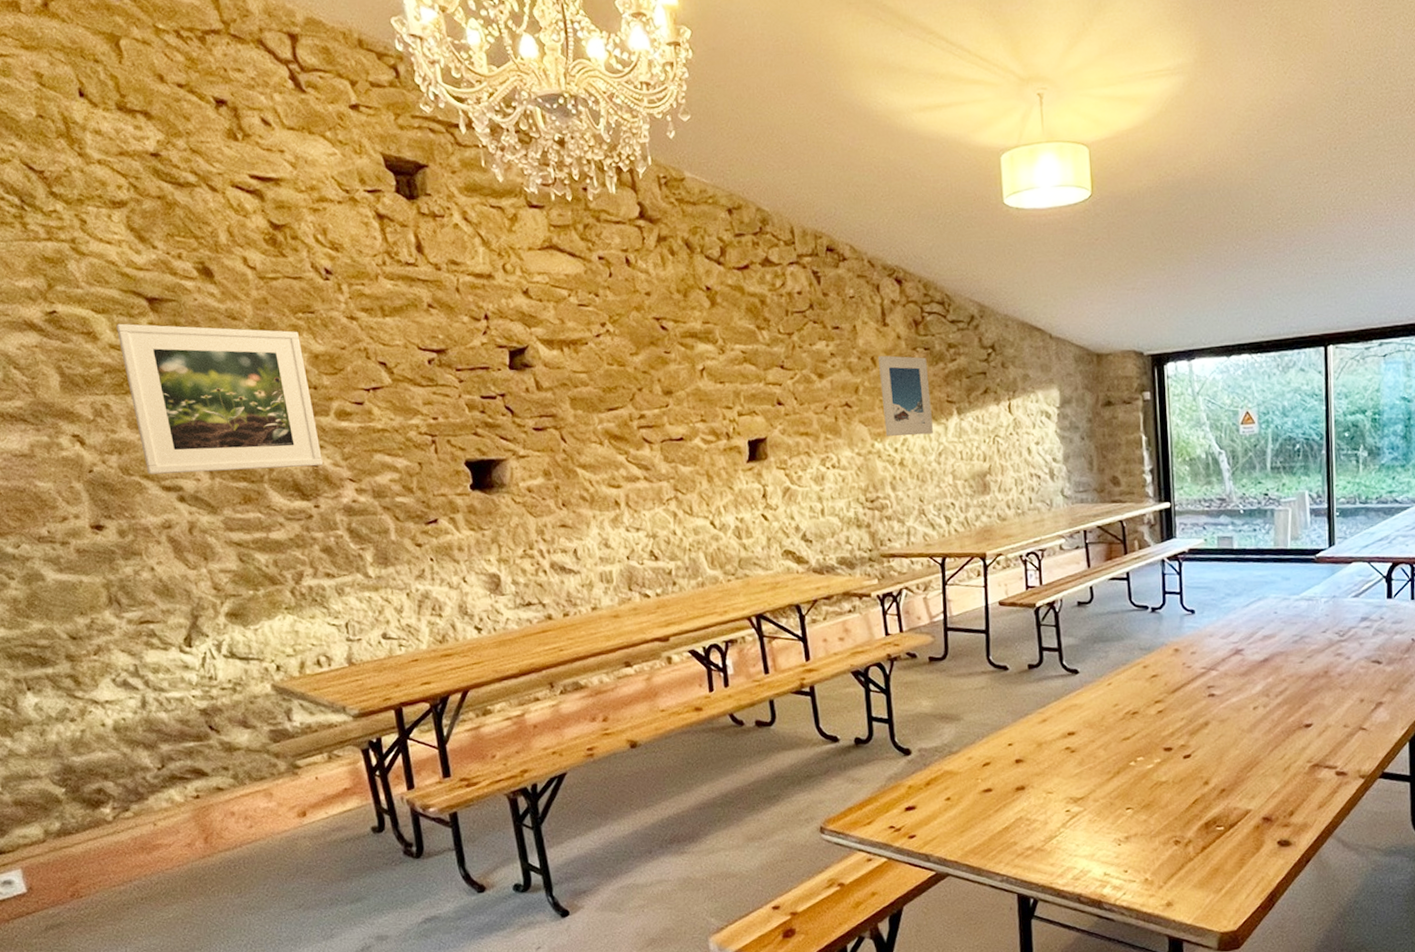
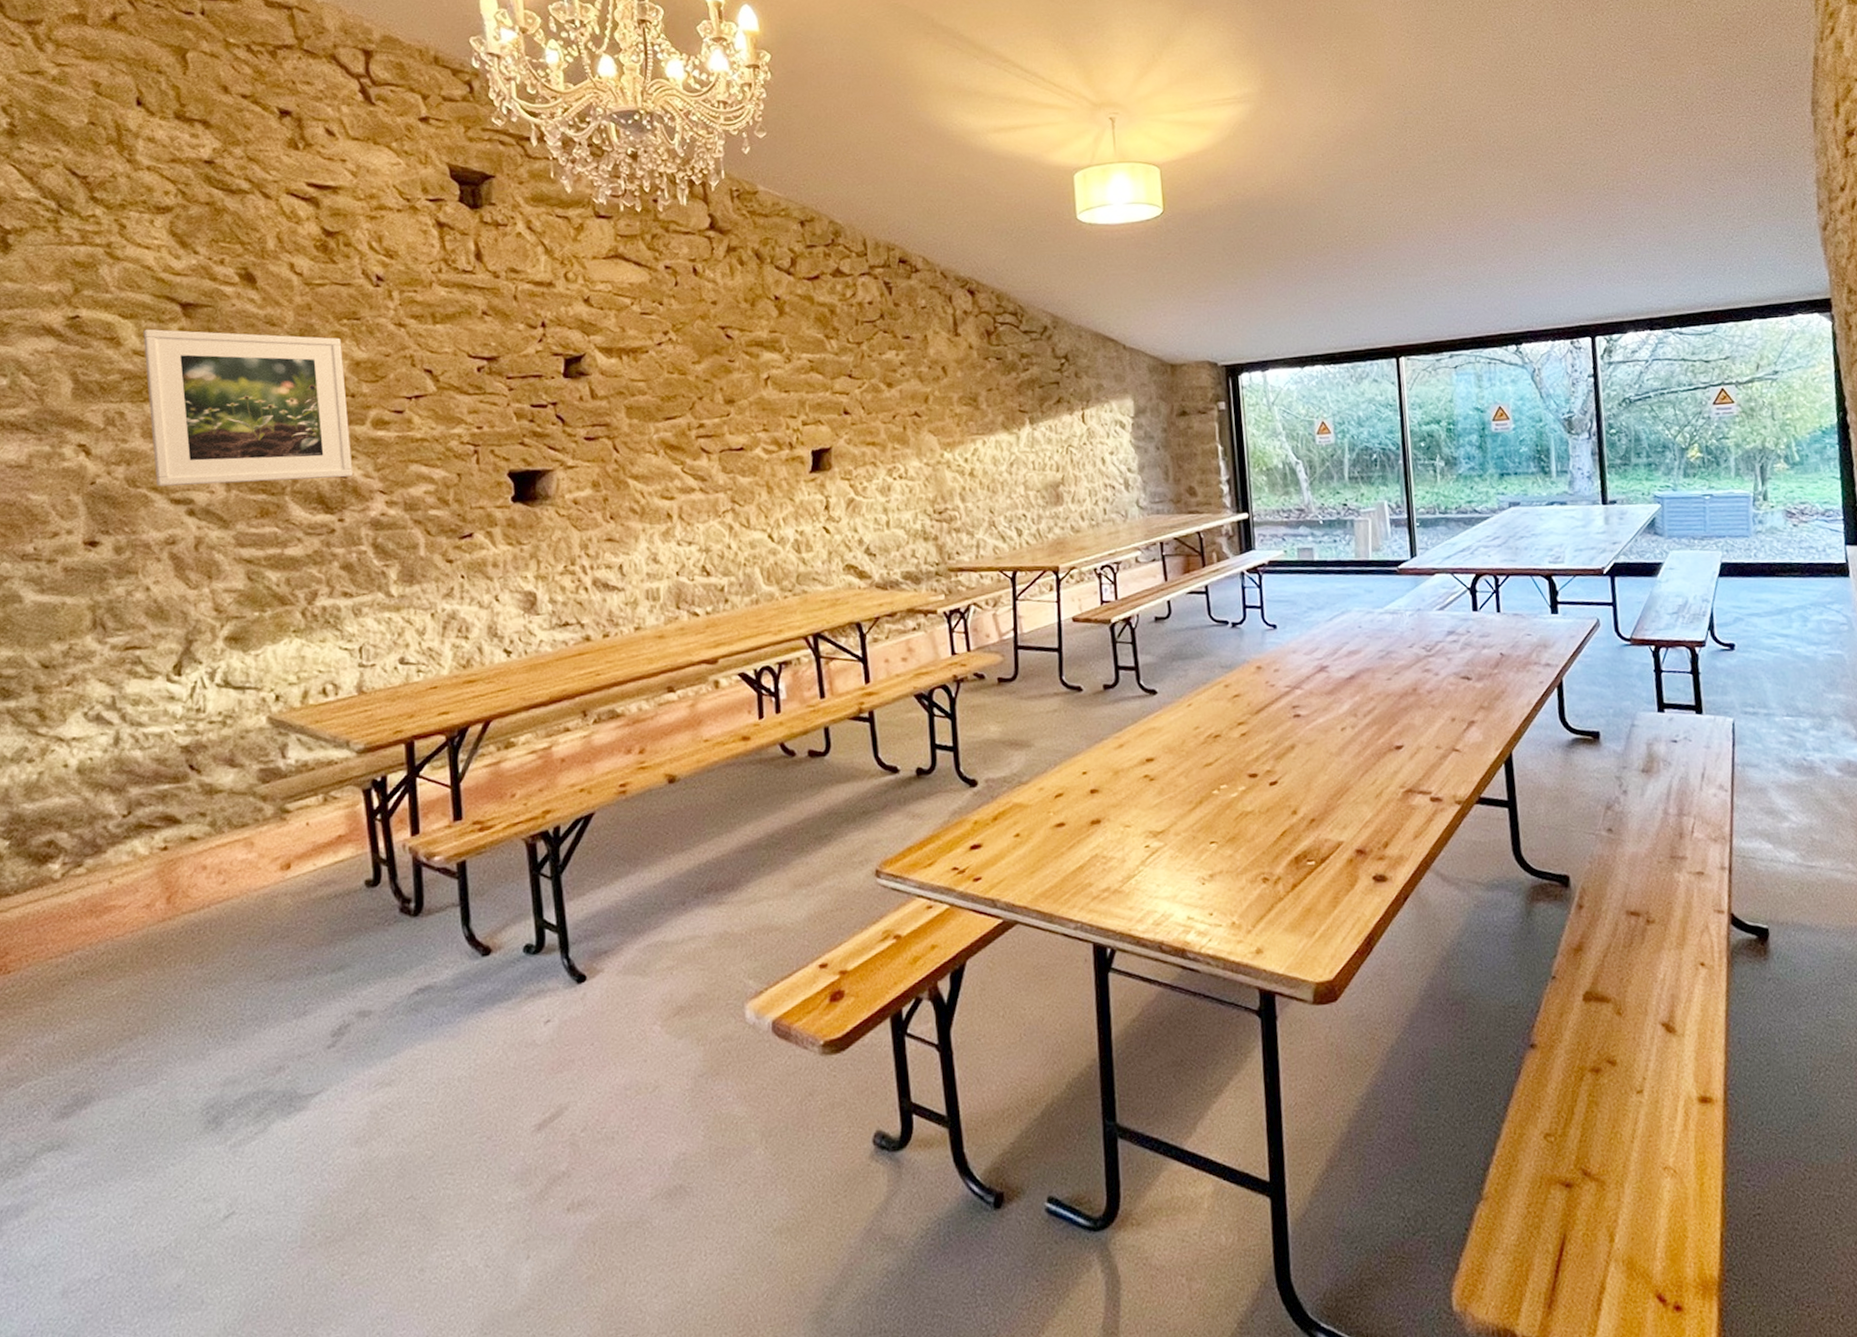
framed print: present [879,355,933,436] -> none [950,364,1005,446]

